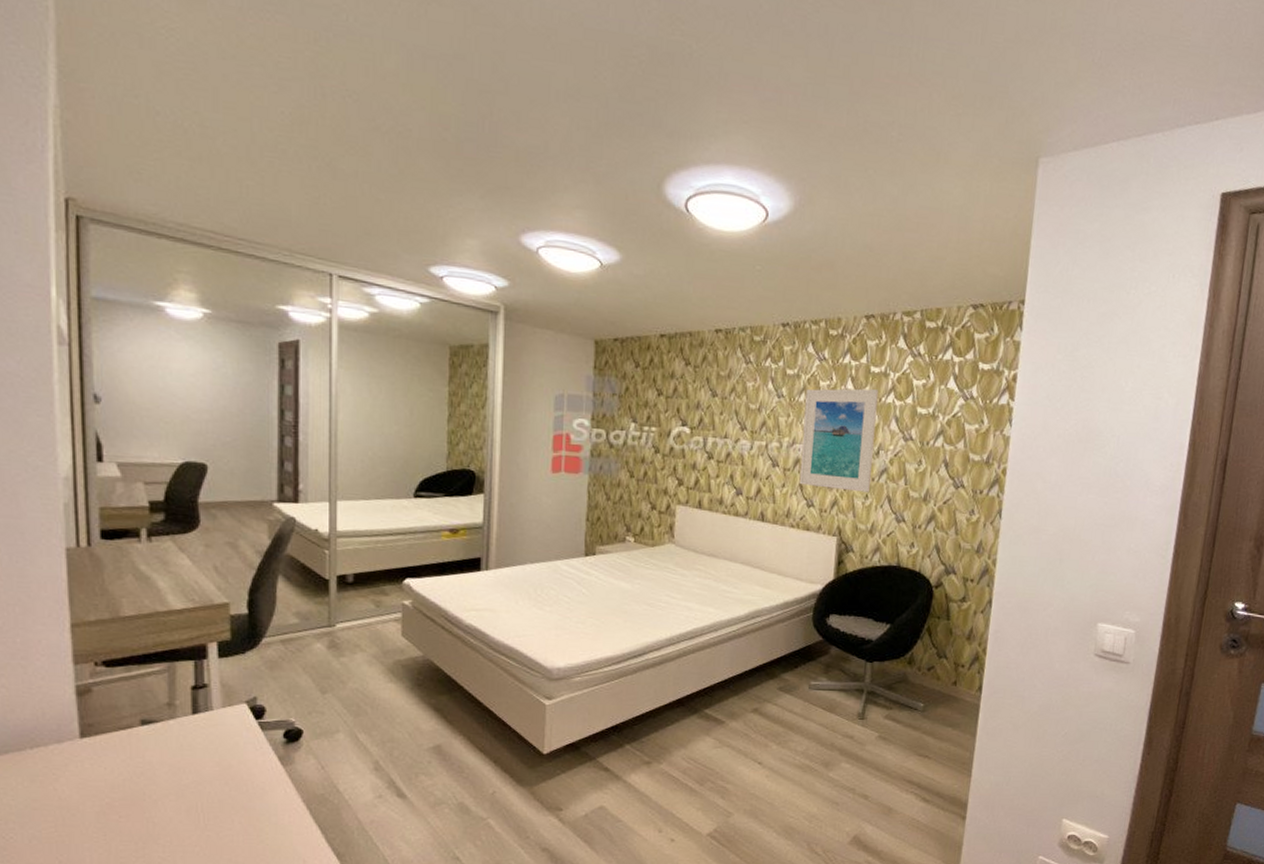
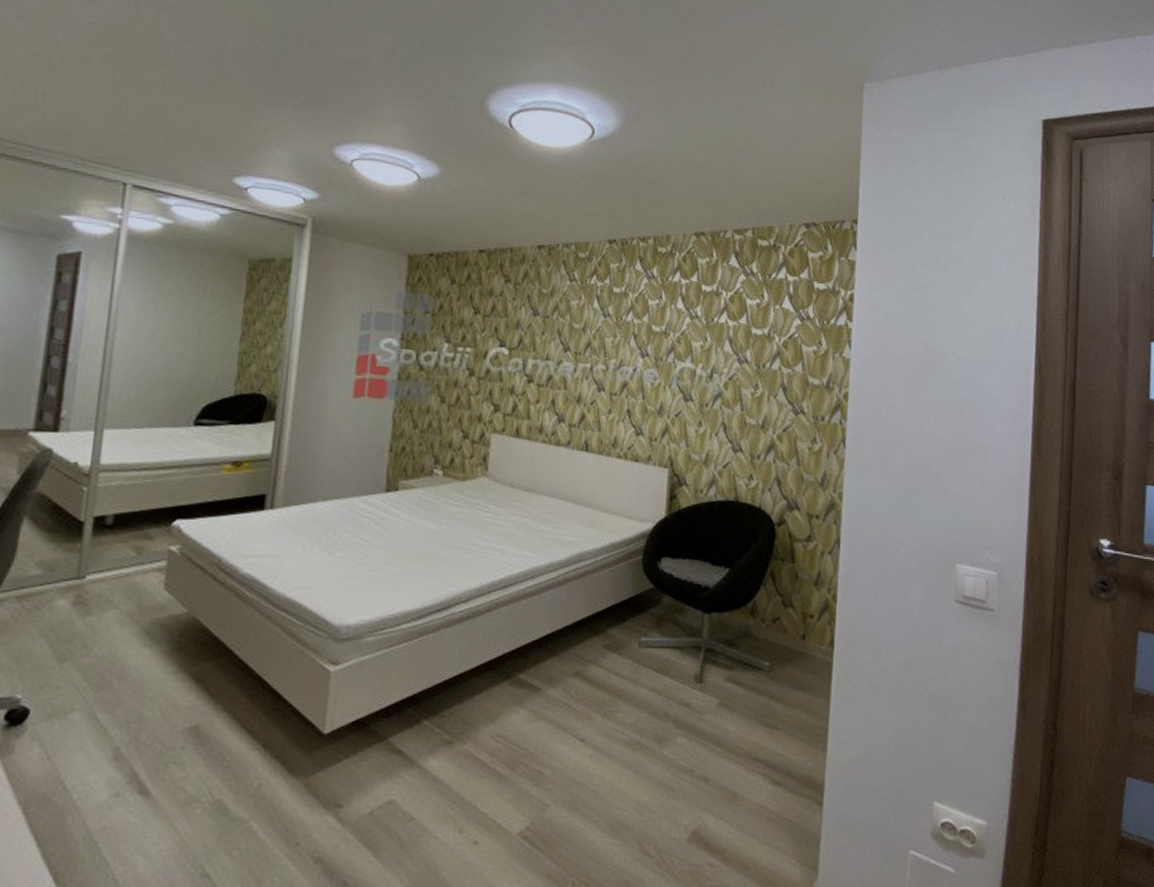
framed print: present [799,388,879,492] -> none [626,308,711,419]

